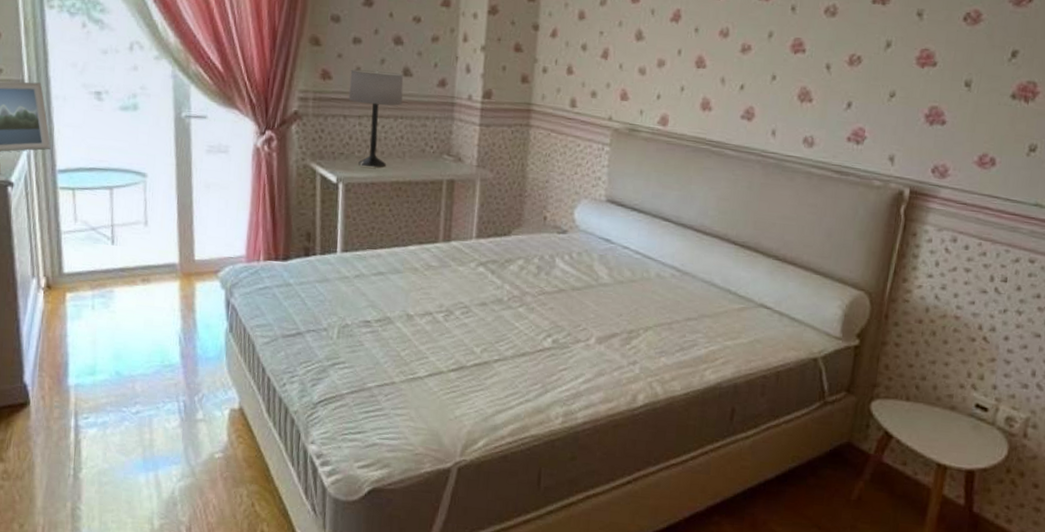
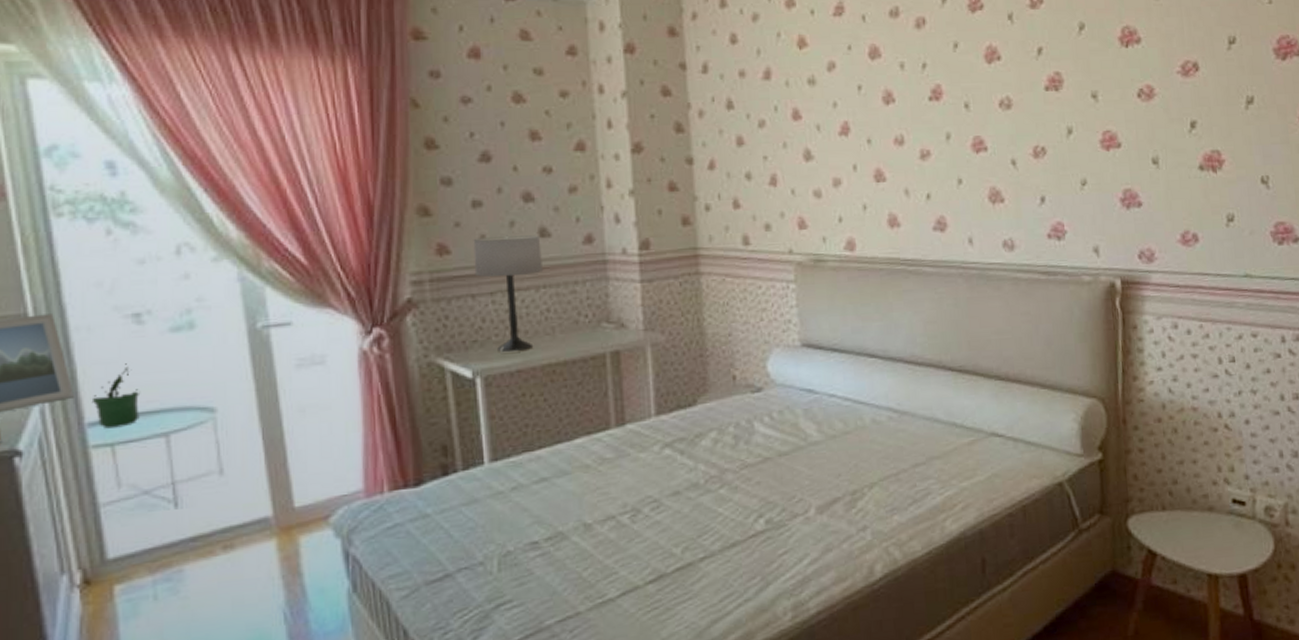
planter: none [62,129,96,178] -> present [91,363,141,429]

